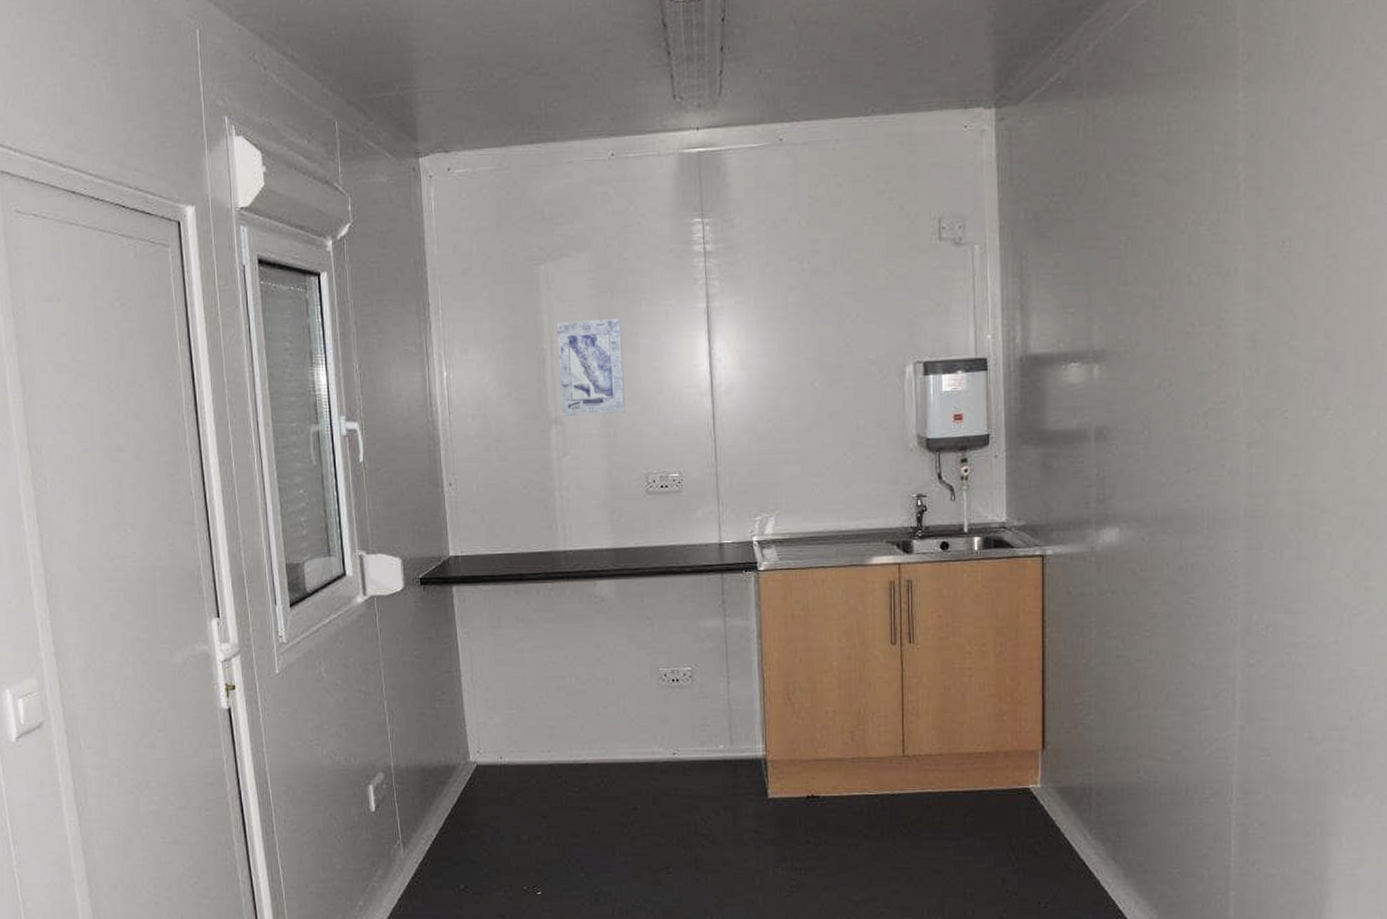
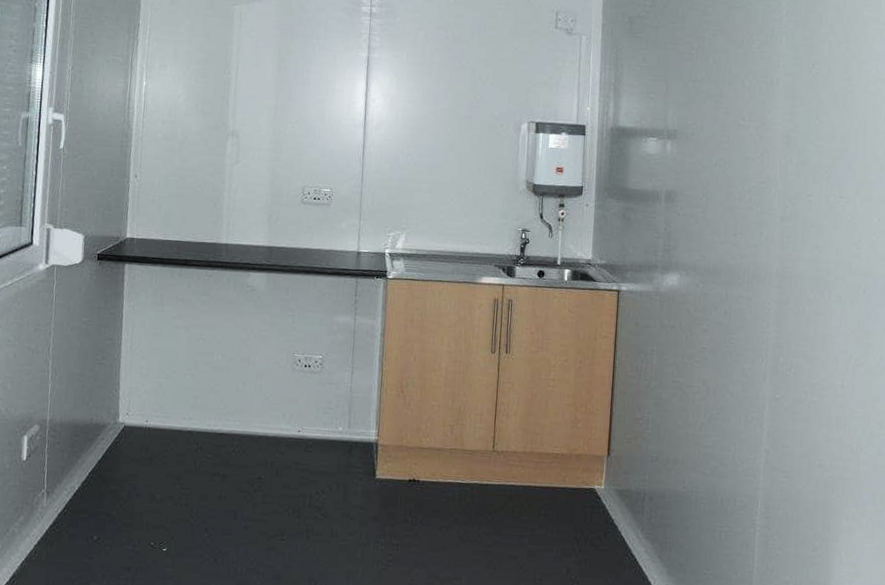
wall art: present [556,318,626,416] -> none [238,53,297,134]

